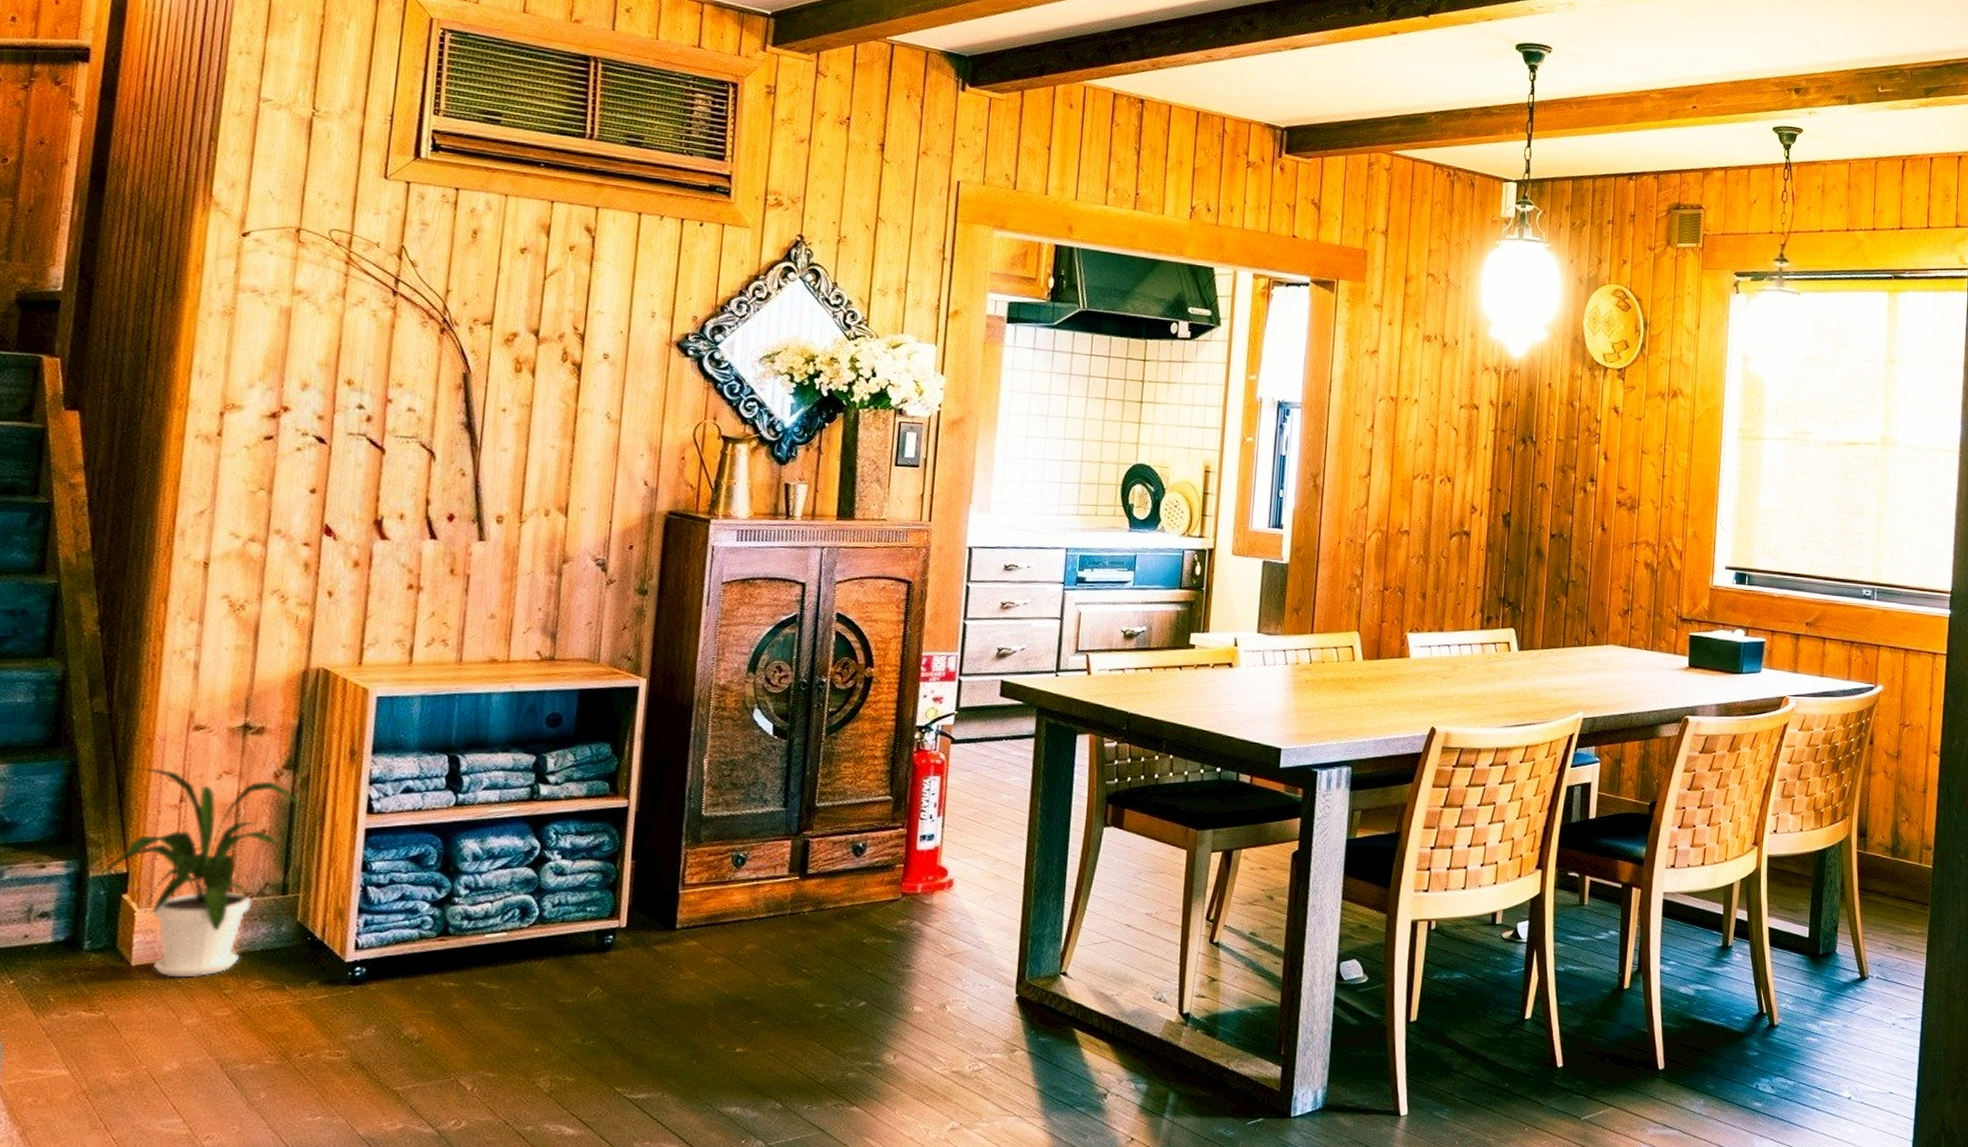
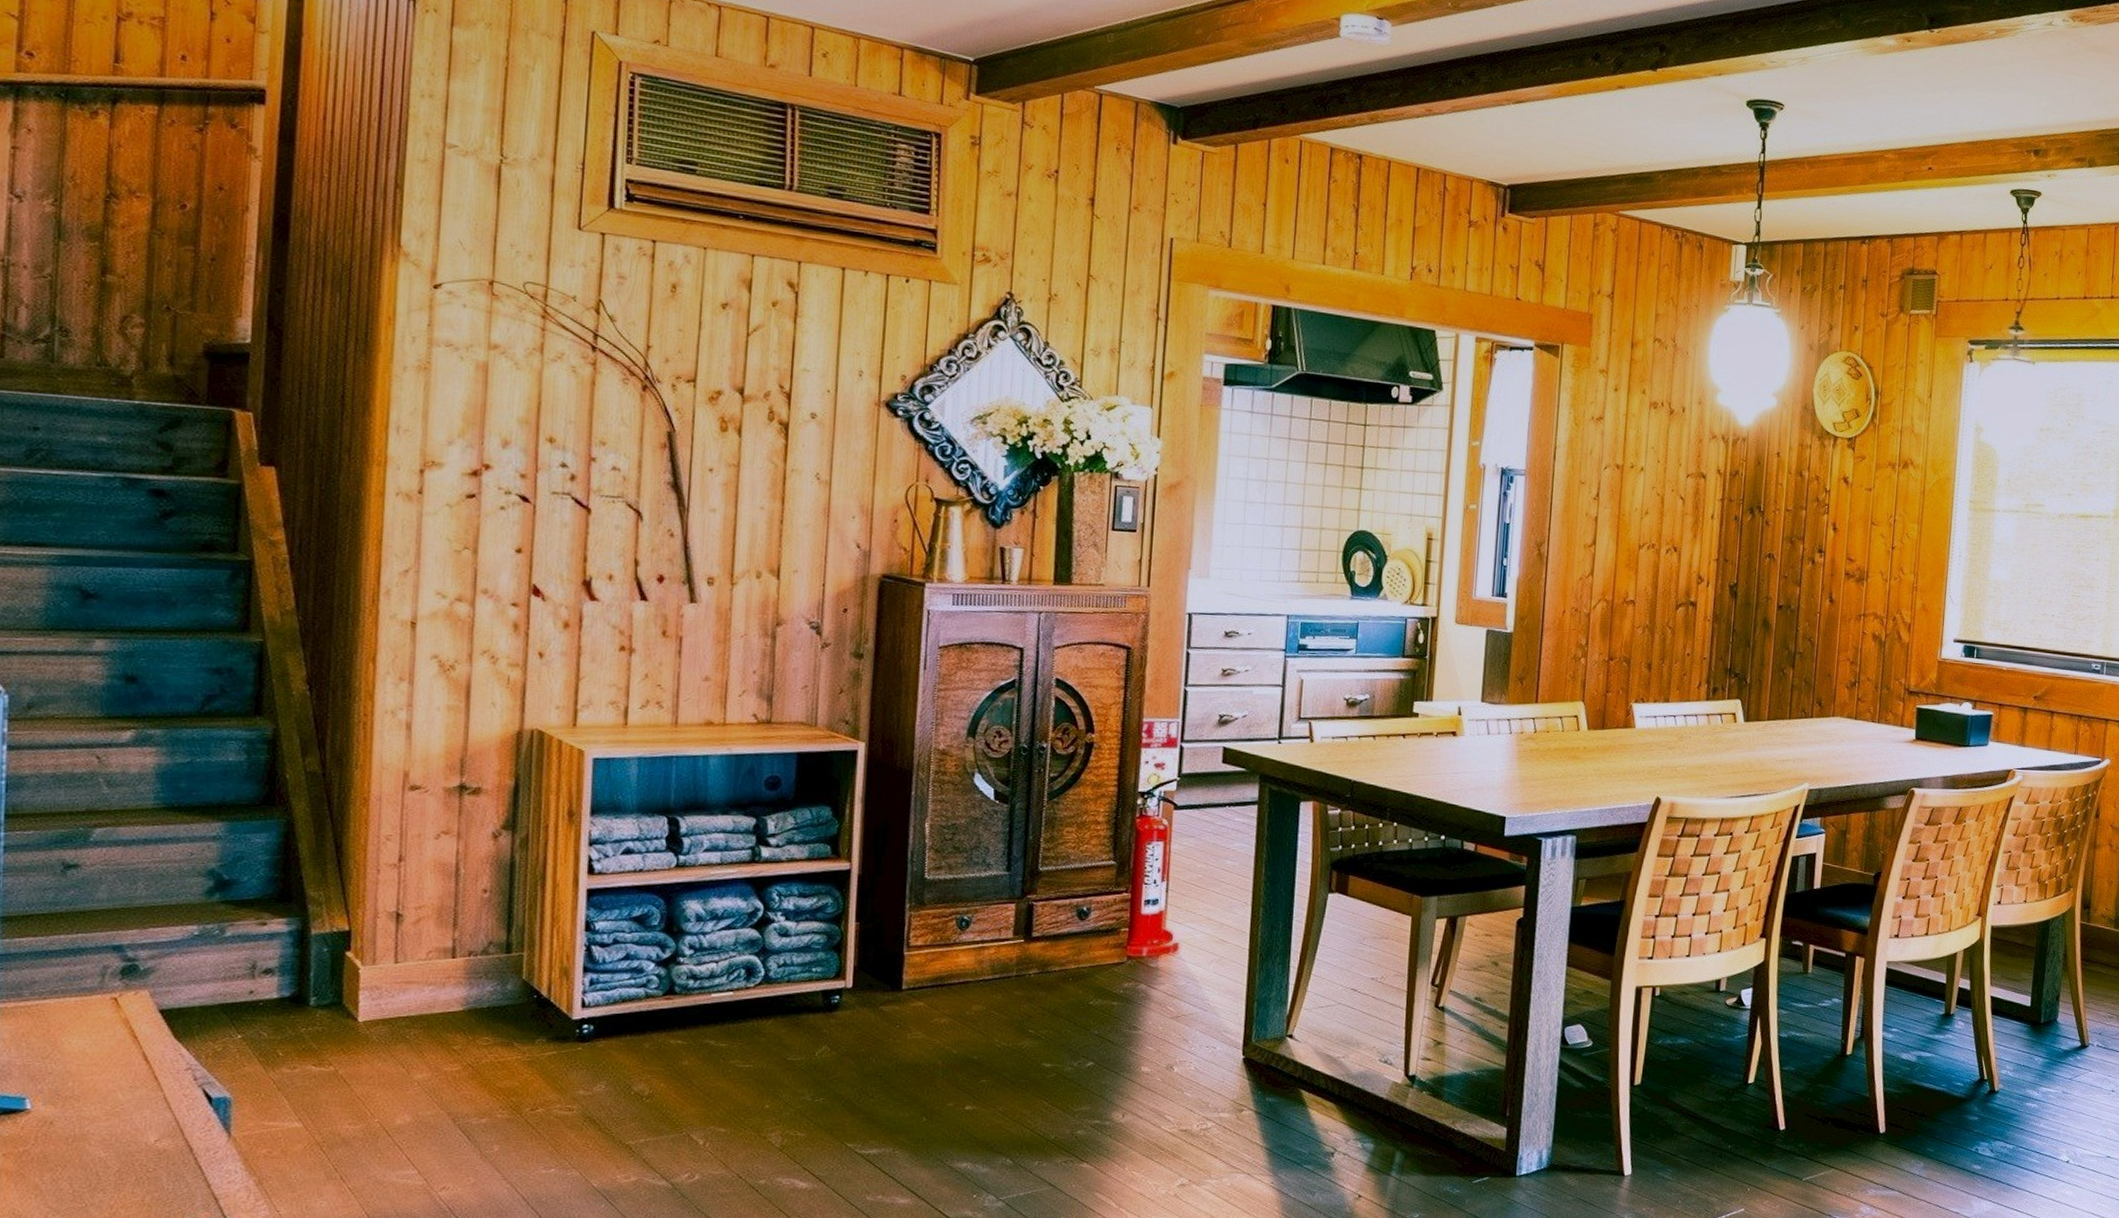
house plant: present [100,767,305,978] -> none [323,826,525,1034]

